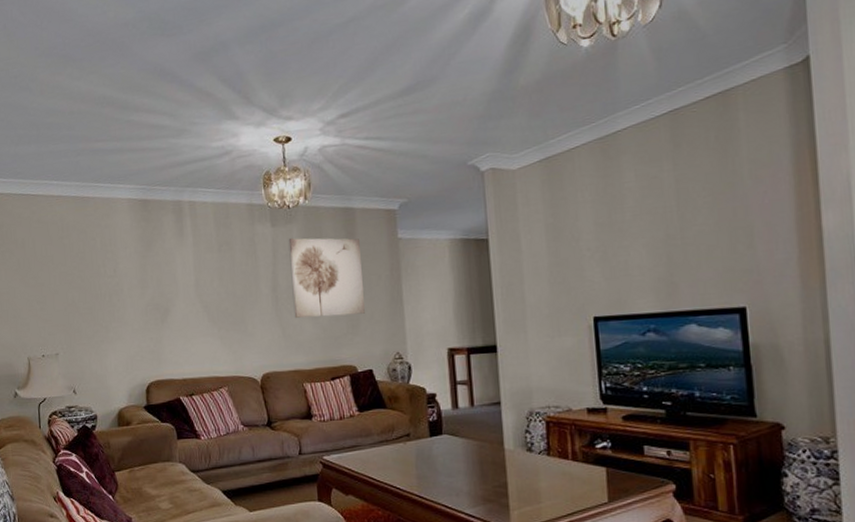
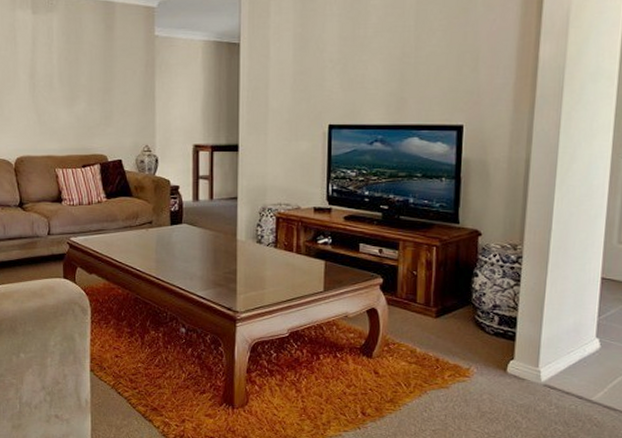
wall art: present [288,238,365,318] -> none [48,27,118,107]

